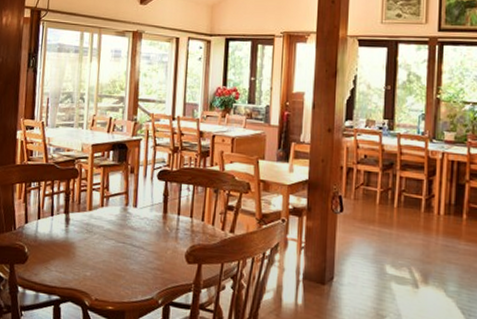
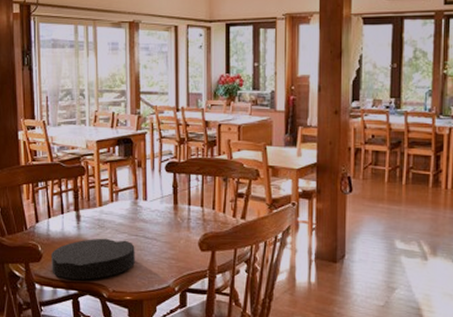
plate: none [36,243,121,286] -> present [50,238,135,280]

